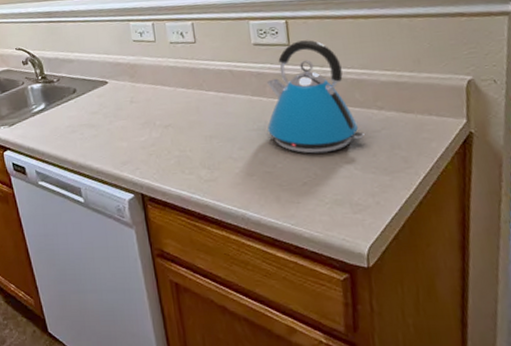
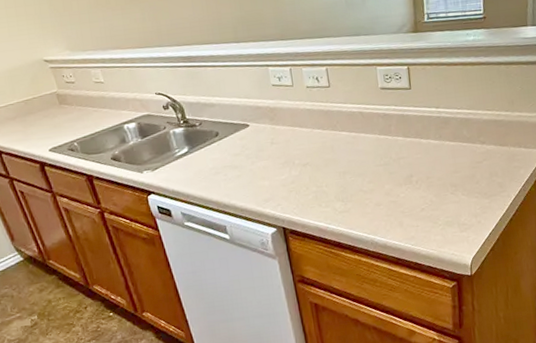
kettle: present [266,40,365,154] -> none [391,84,470,184]

